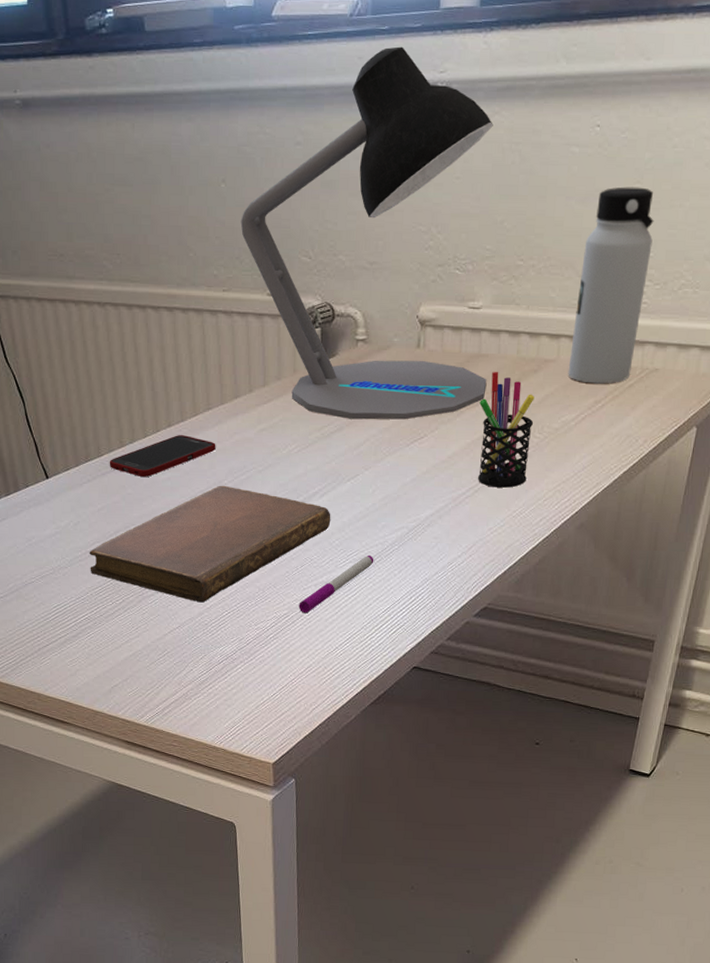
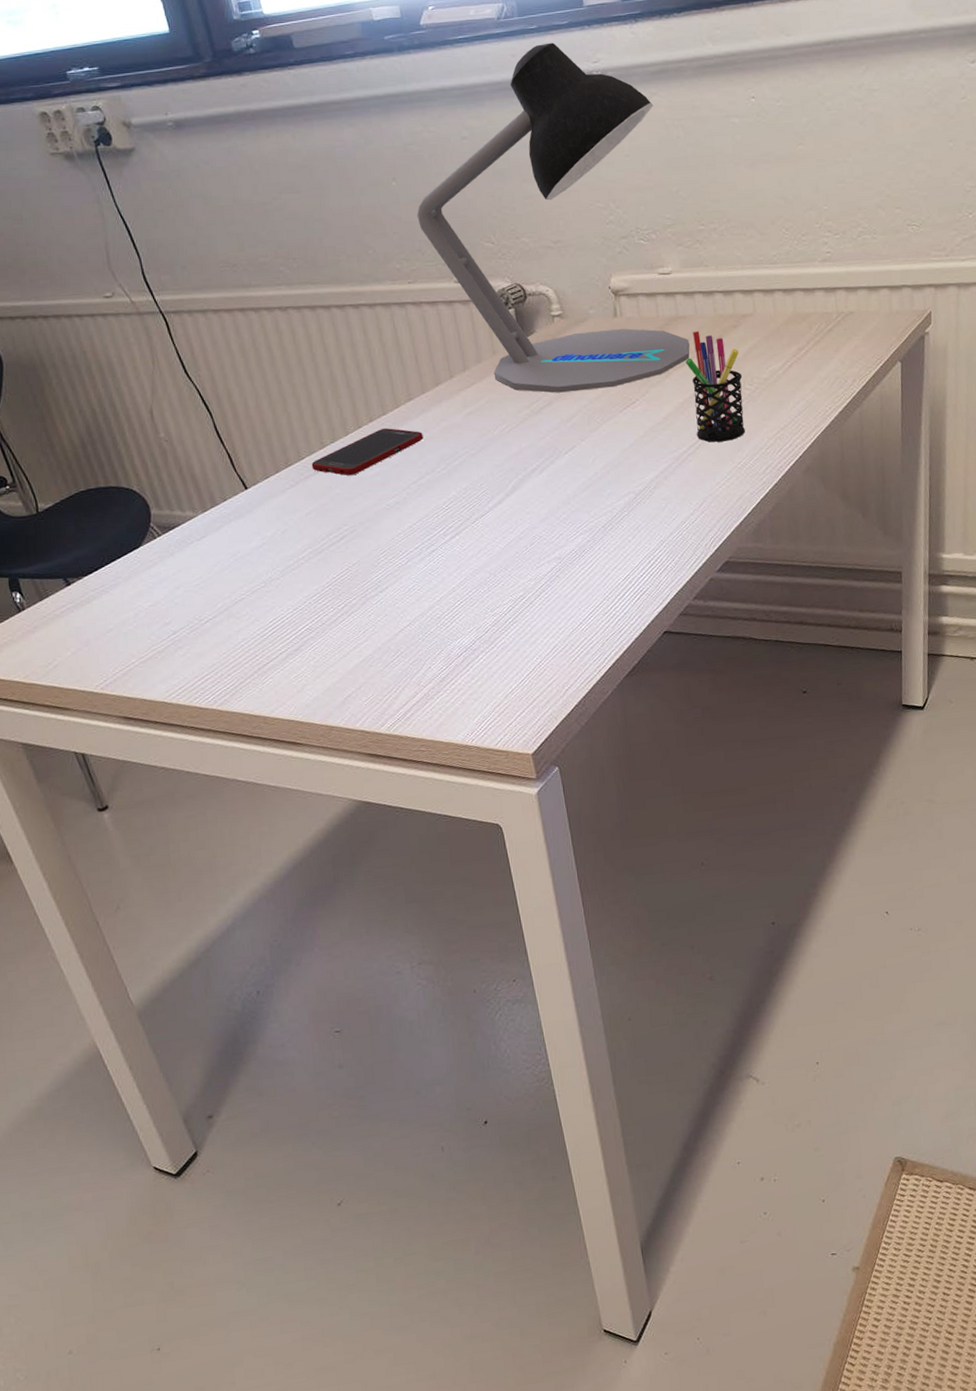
notebook: present [89,485,331,603] -> none [301,473,555,596]
pen: present [298,555,374,614] -> none [534,524,606,593]
water bottle: present [568,187,654,384] -> none [761,148,828,333]

